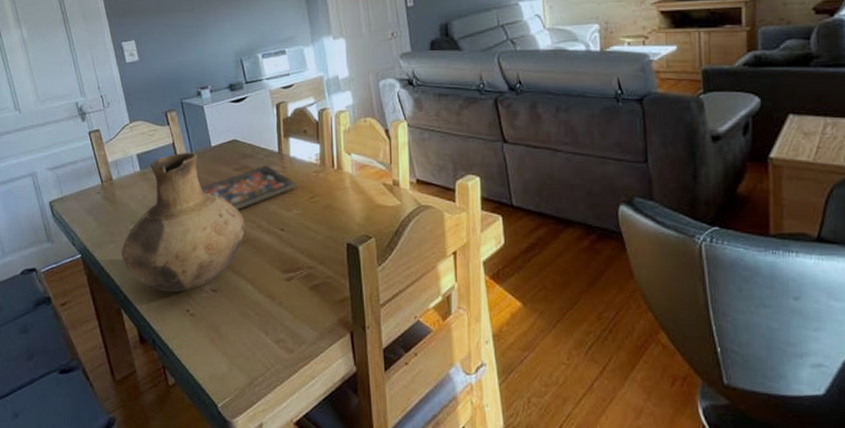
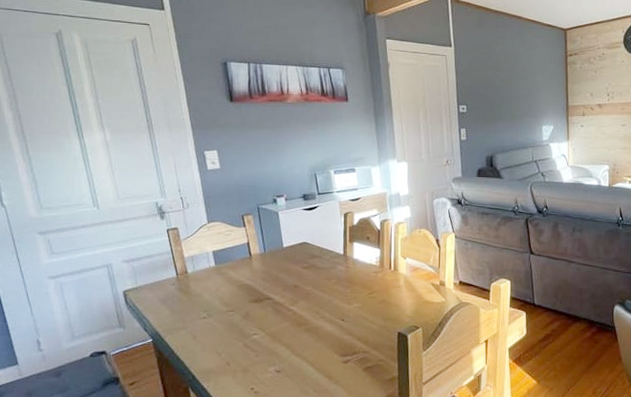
vase: present [122,153,245,292] -> none [192,251,310,373]
board game: present [201,165,297,210] -> none [271,264,358,302]

